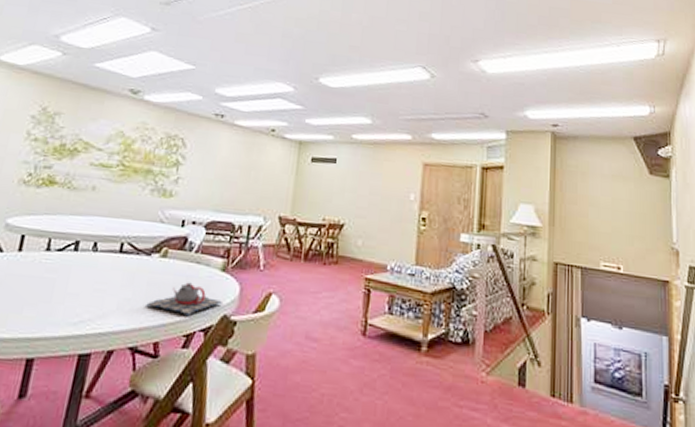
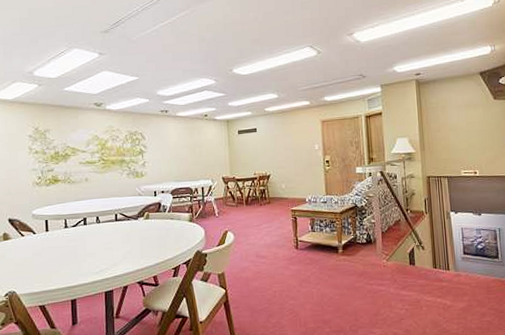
teapot: present [146,282,224,316] -> none [142,233,195,255]

